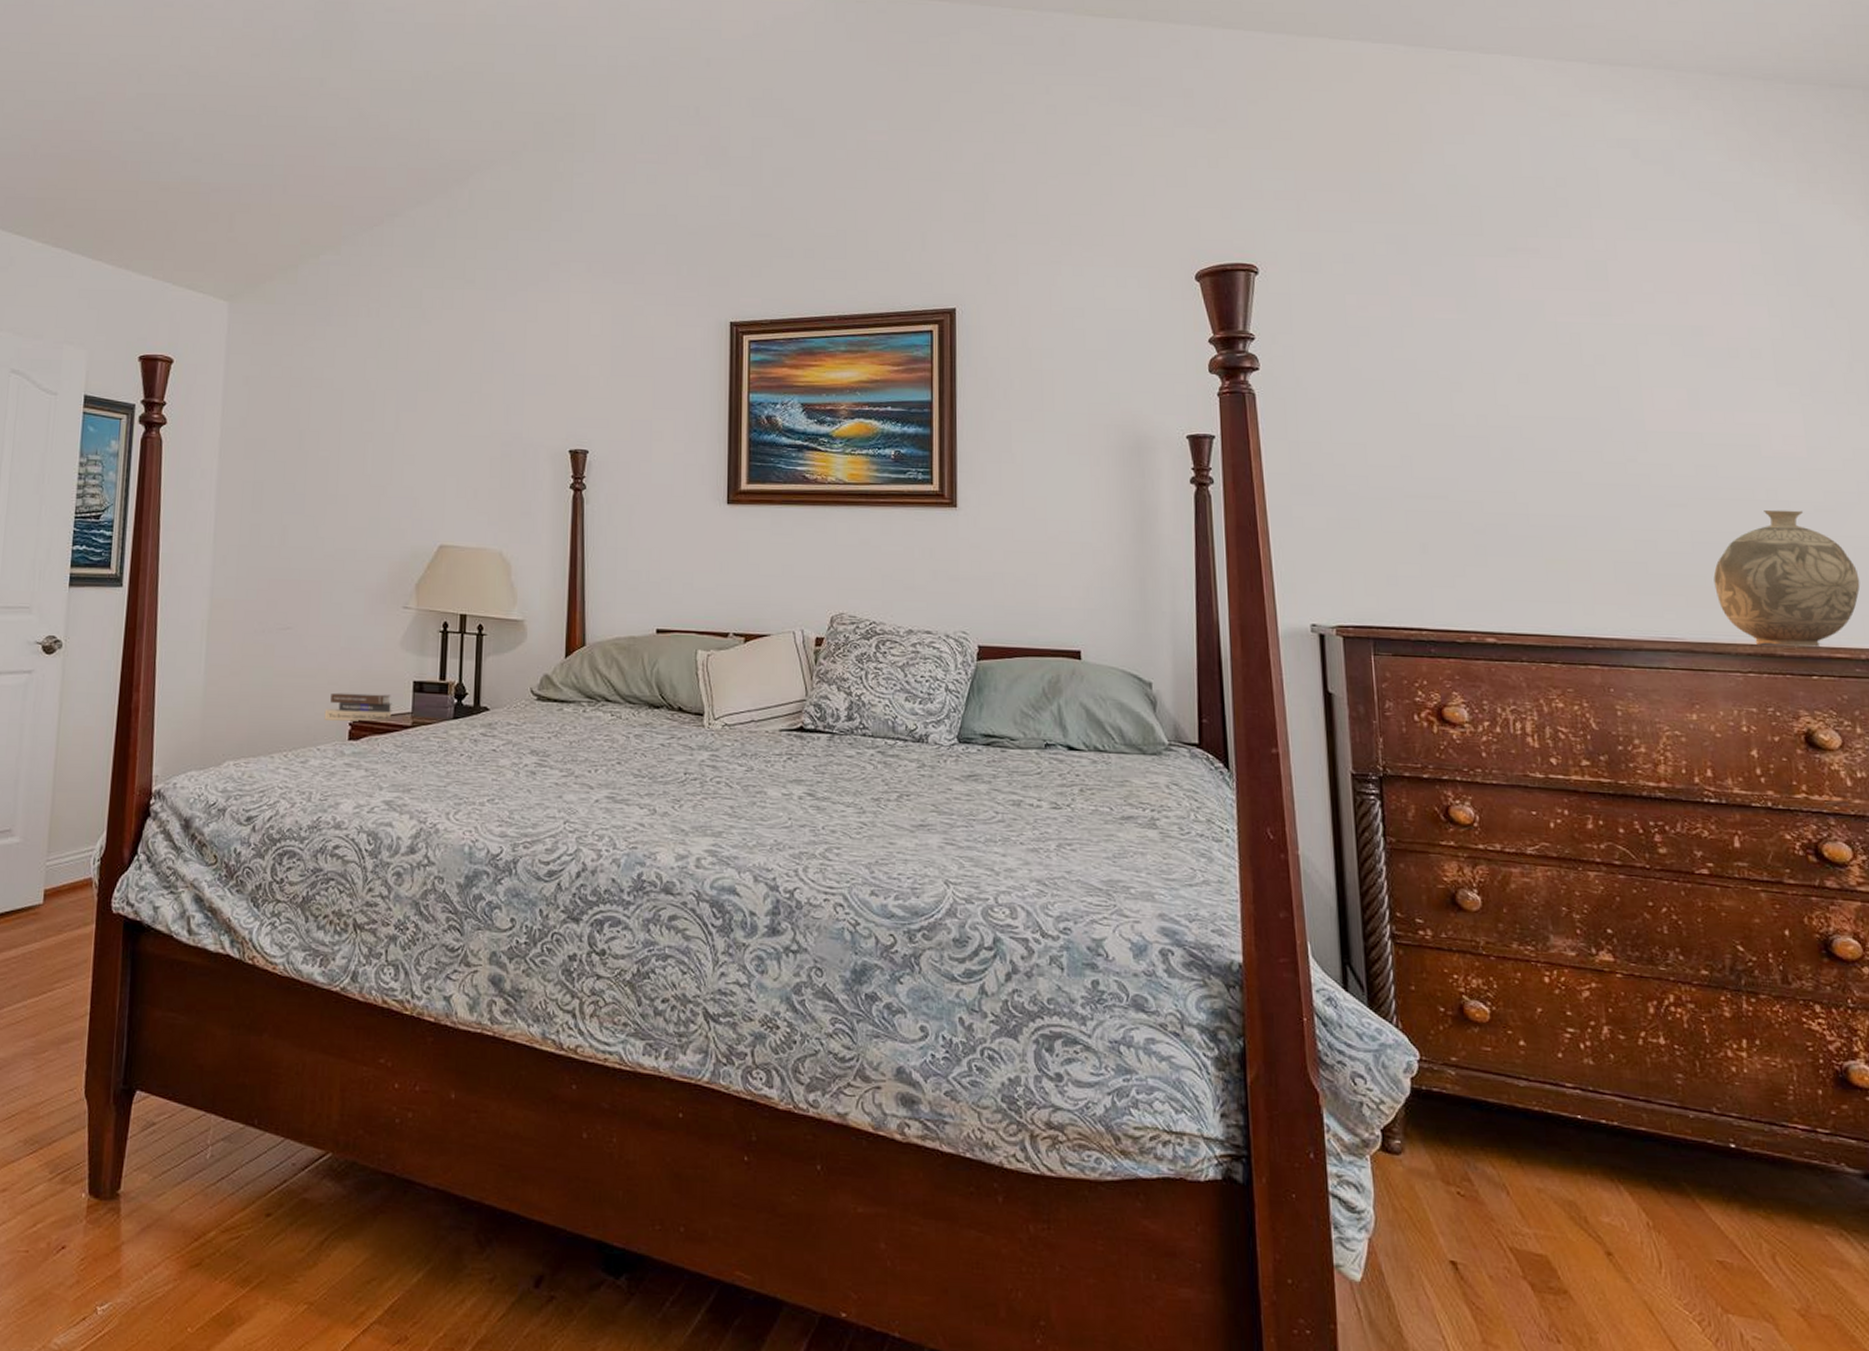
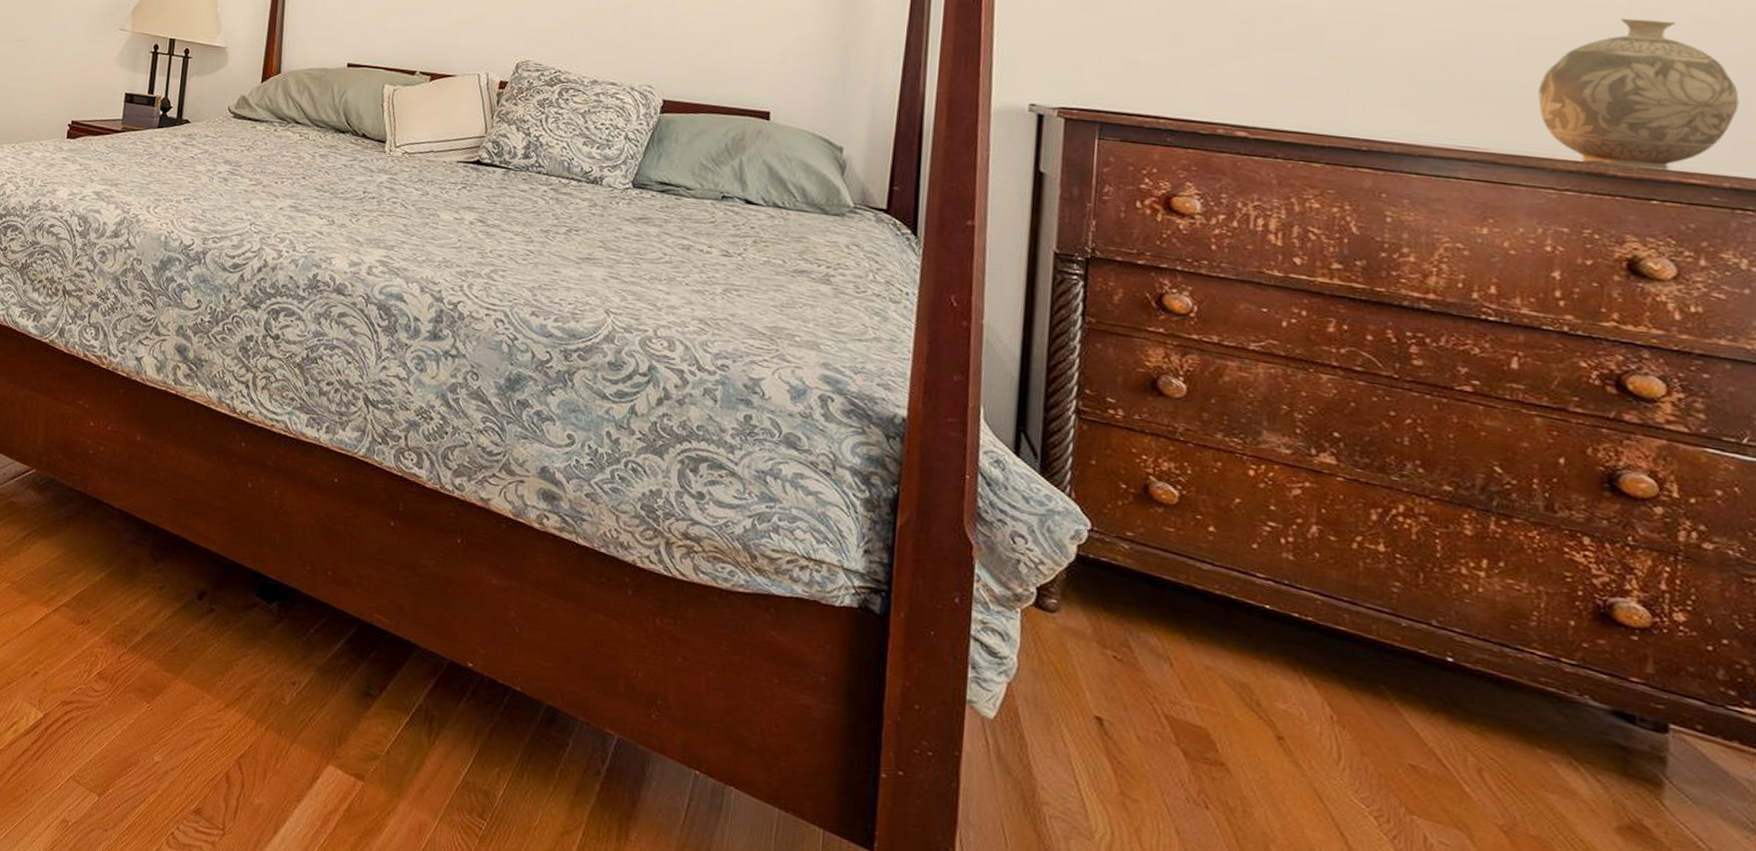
books: present [324,692,392,723] -> none [47,97,106,126]

